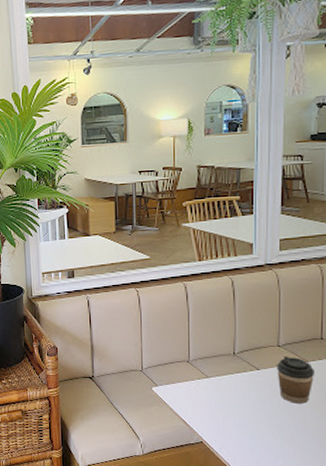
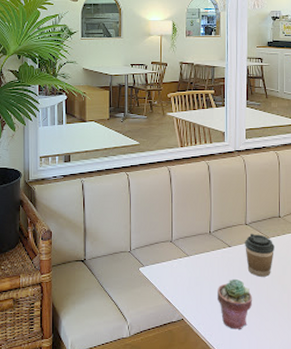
potted succulent: none [243,404,286,457] -> present [218,278,253,329]

